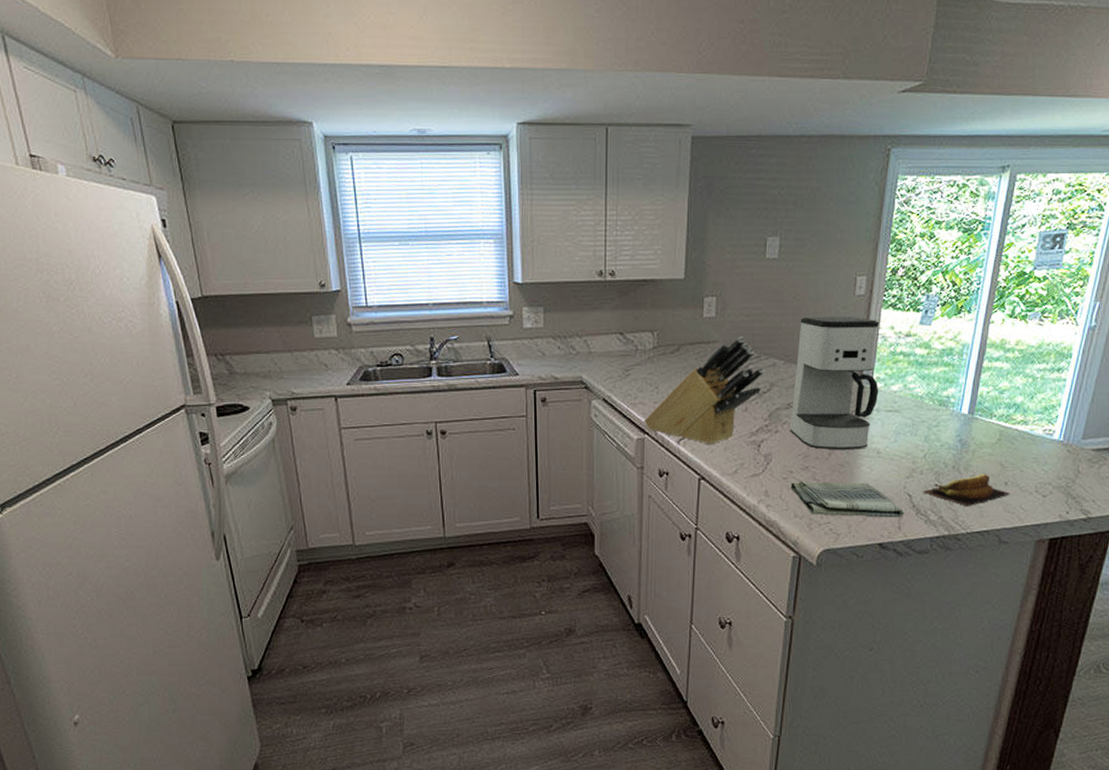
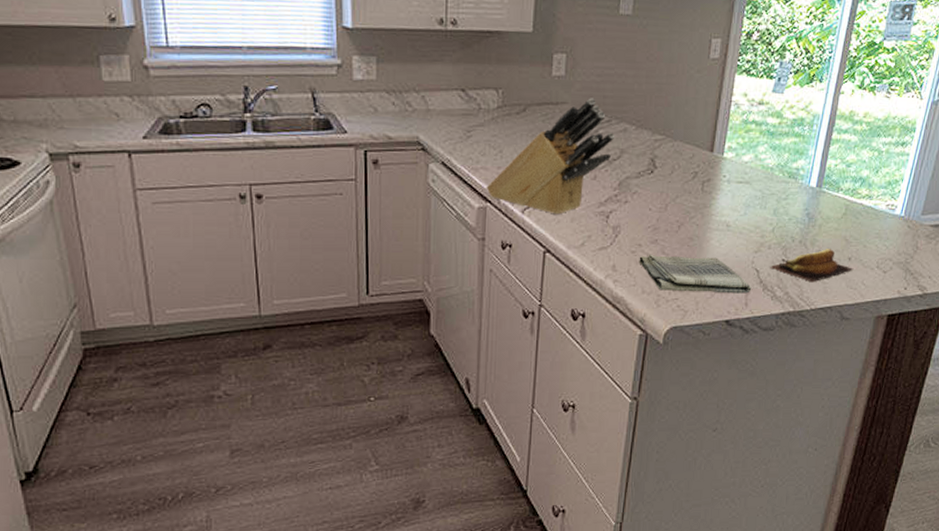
coffee maker: present [789,316,879,449] -> none [639,79,732,222]

